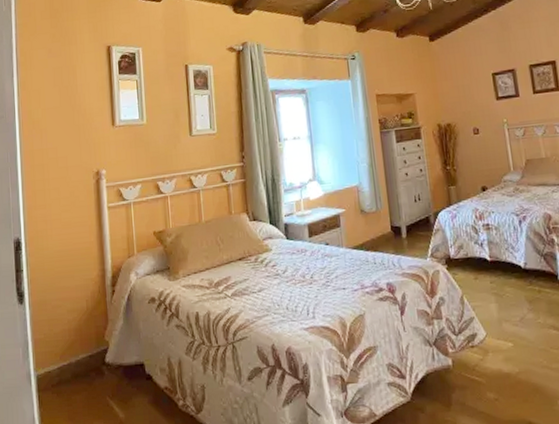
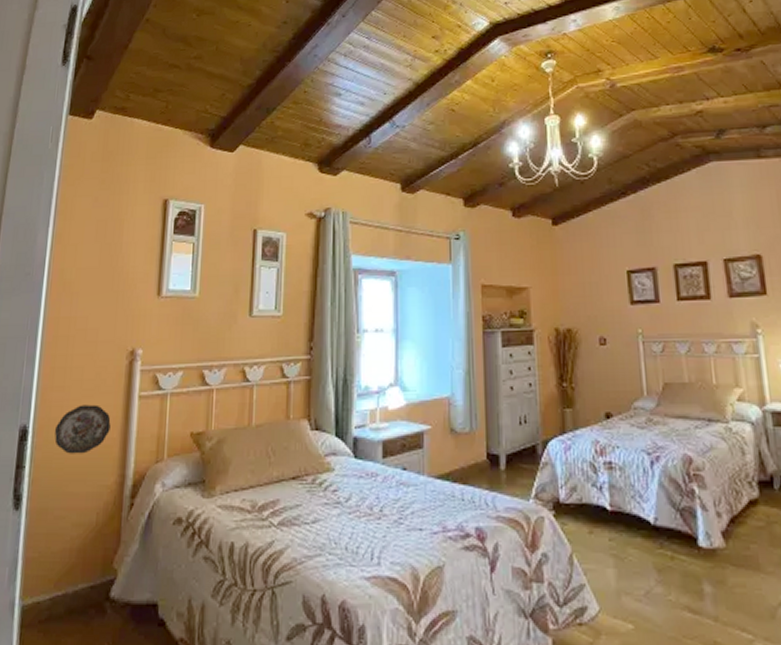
decorative plate: none [43,217,88,258] -> present [54,404,111,454]

